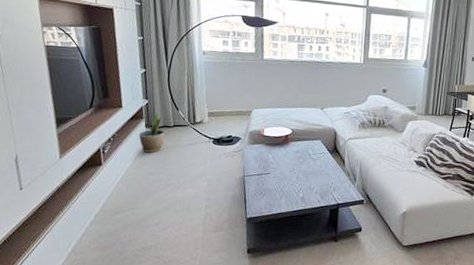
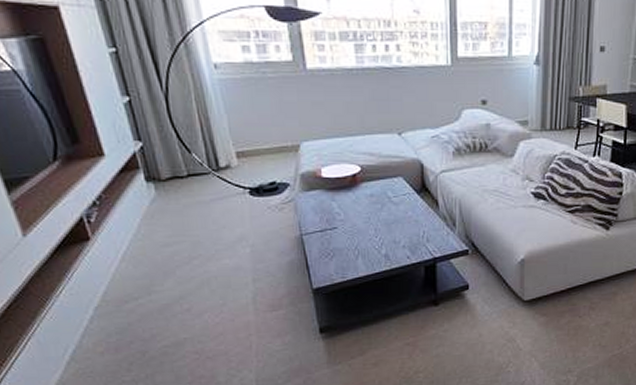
potted plant: present [138,111,165,153] -> none [137,157,178,217]

